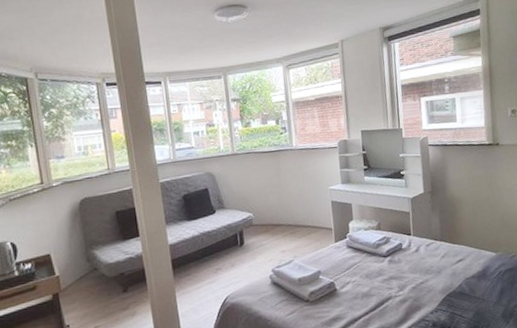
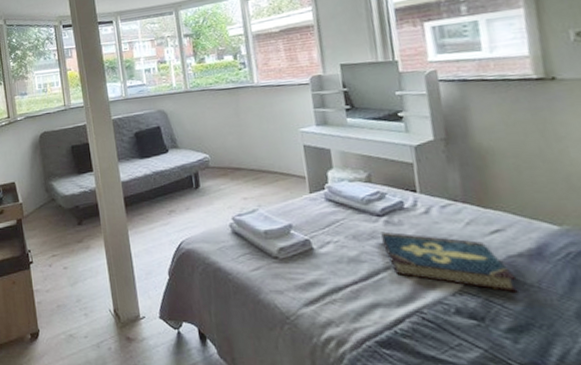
book: none [386,269,471,305] -> present [381,231,518,292]

